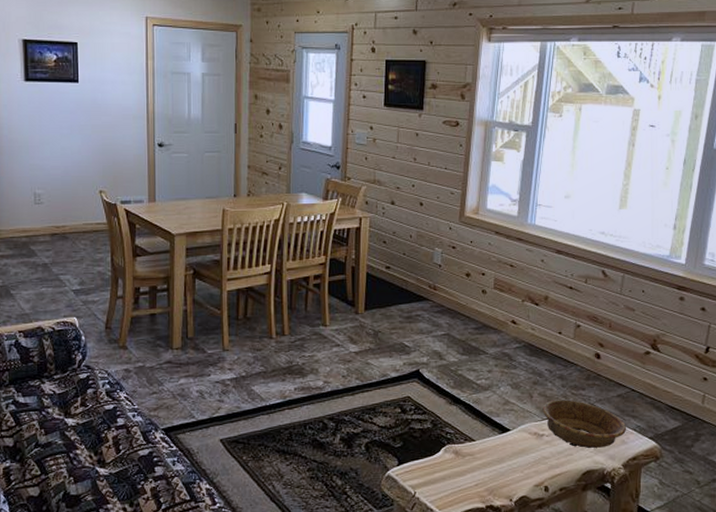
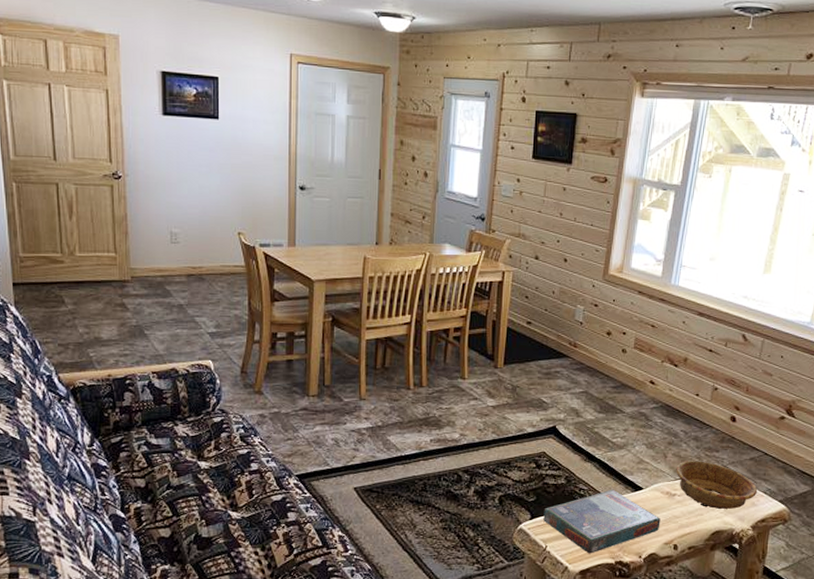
board game: none [411,431,530,499] -> present [543,489,661,554]

